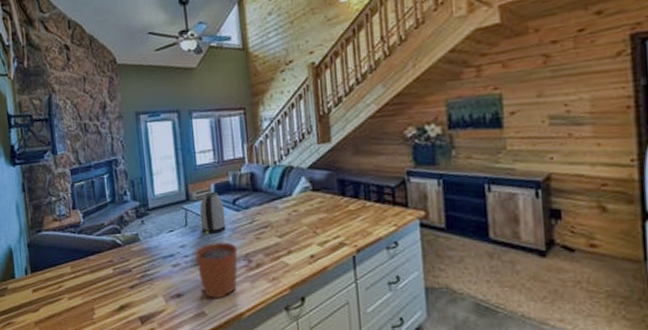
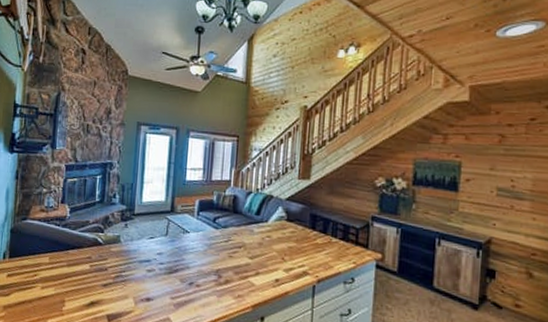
plant pot: present [195,231,238,299] -> none [170,243,211,308]
kettle: present [199,191,226,234] -> none [180,207,205,247]

